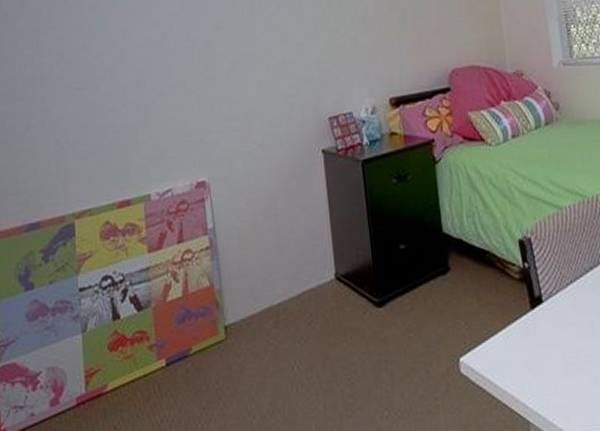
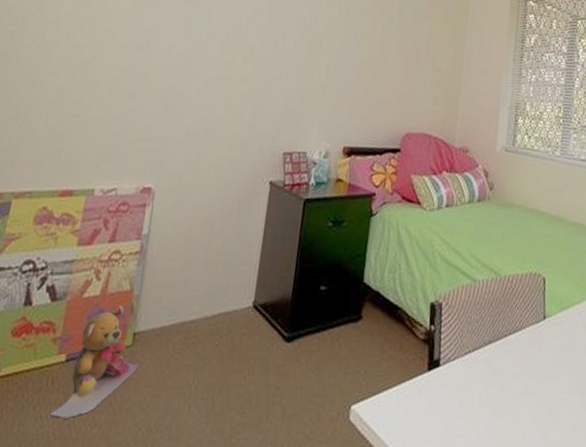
teddy bear: none [164,302,238,420] -> present [49,305,140,419]

